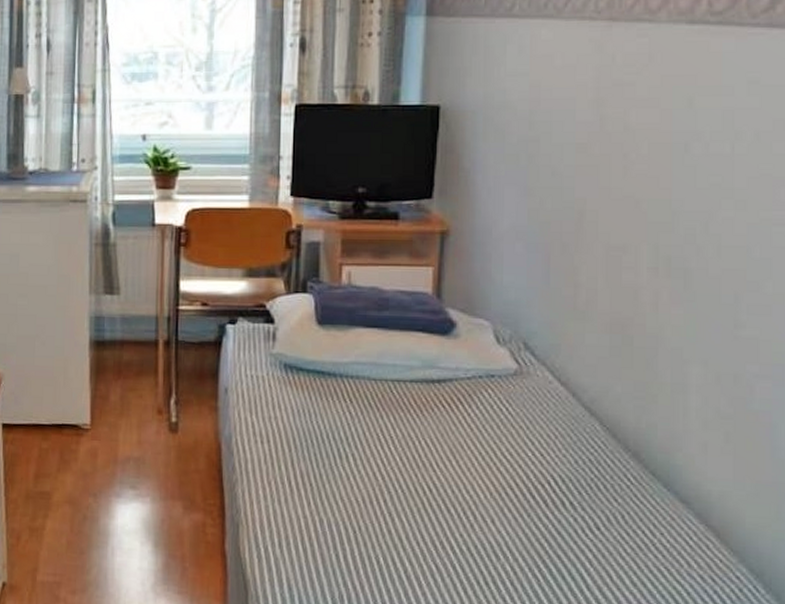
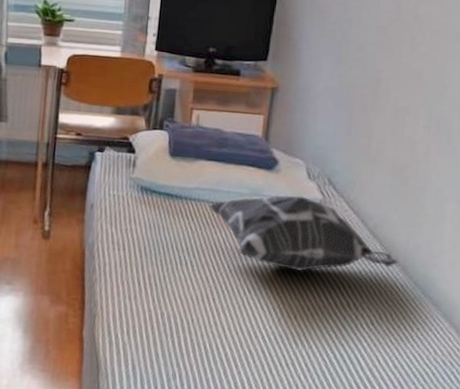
decorative pillow: none [371,365,627,462] -> present [209,195,398,271]

